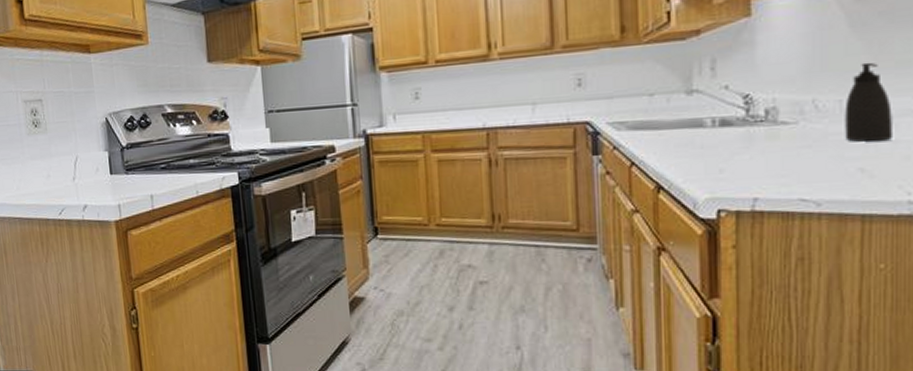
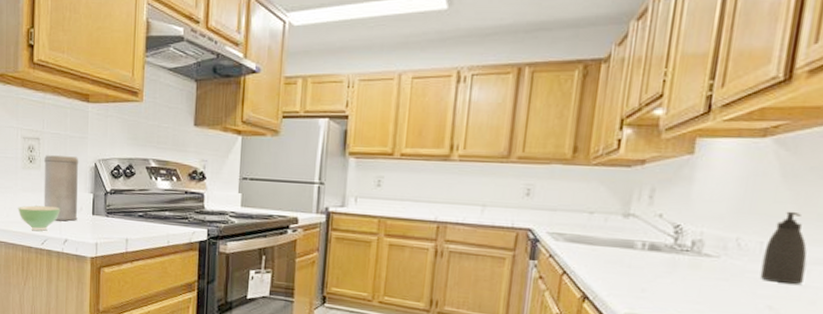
bowl: none [28,171,75,200] -> present [18,205,61,231]
canister: none [50,114,95,187] -> present [43,155,79,222]

